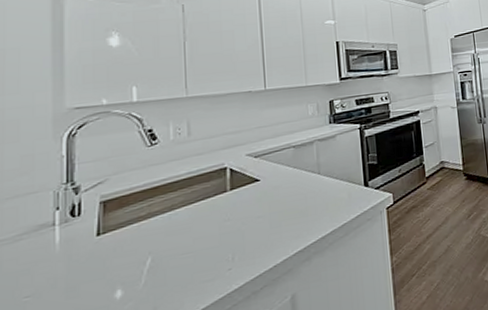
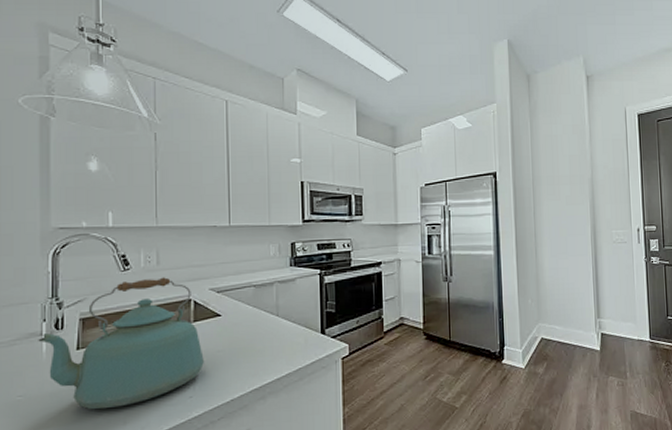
kettle: none [50,147,243,299] -> present [38,277,204,409]

